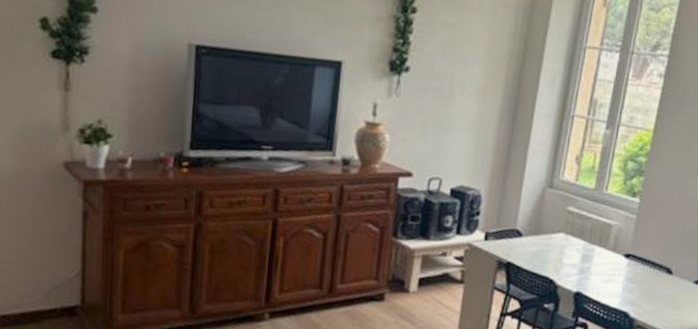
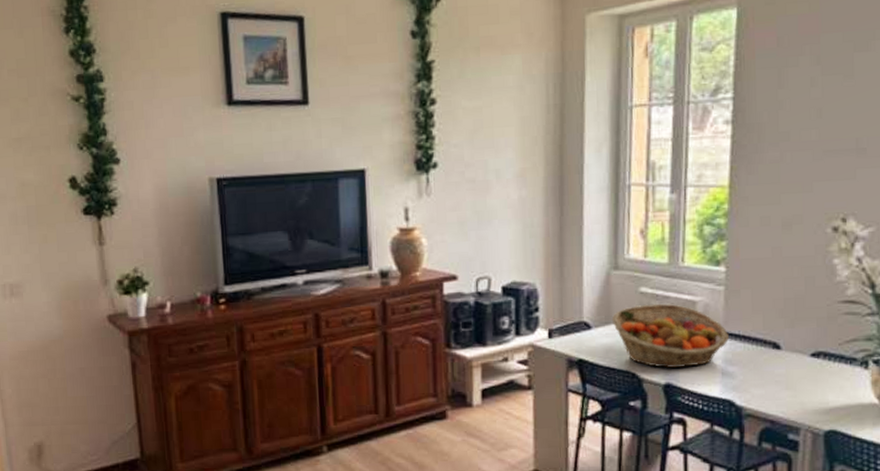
fruit basket: none [541,221,634,280] -> present [612,303,729,368]

